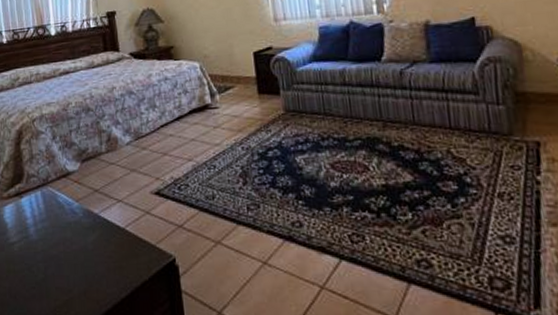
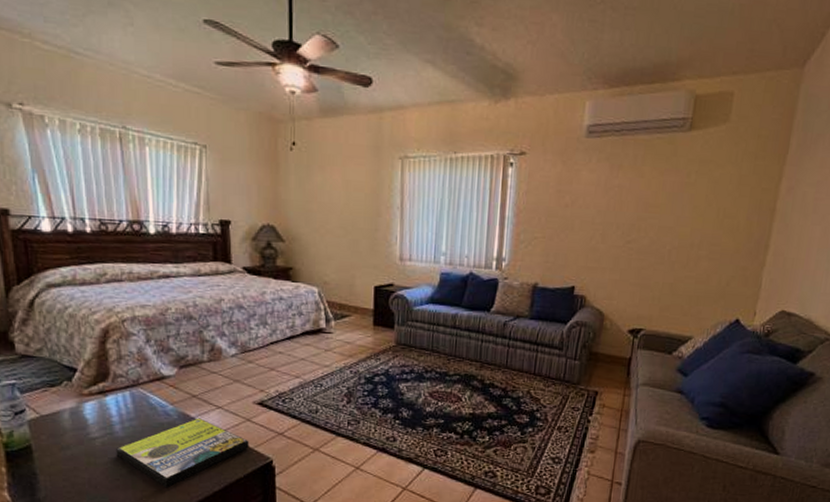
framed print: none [31,214,151,296] -> present [116,418,249,488]

